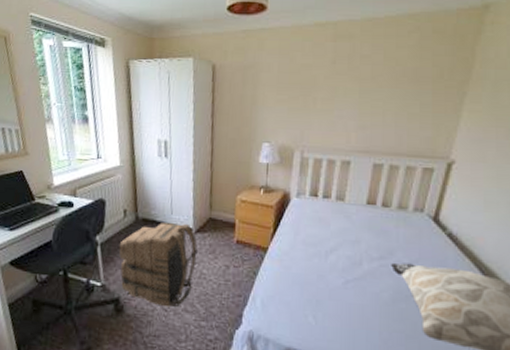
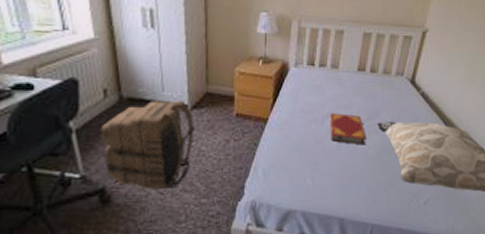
hardback book: none [334,248,378,287] -> present [330,113,367,145]

